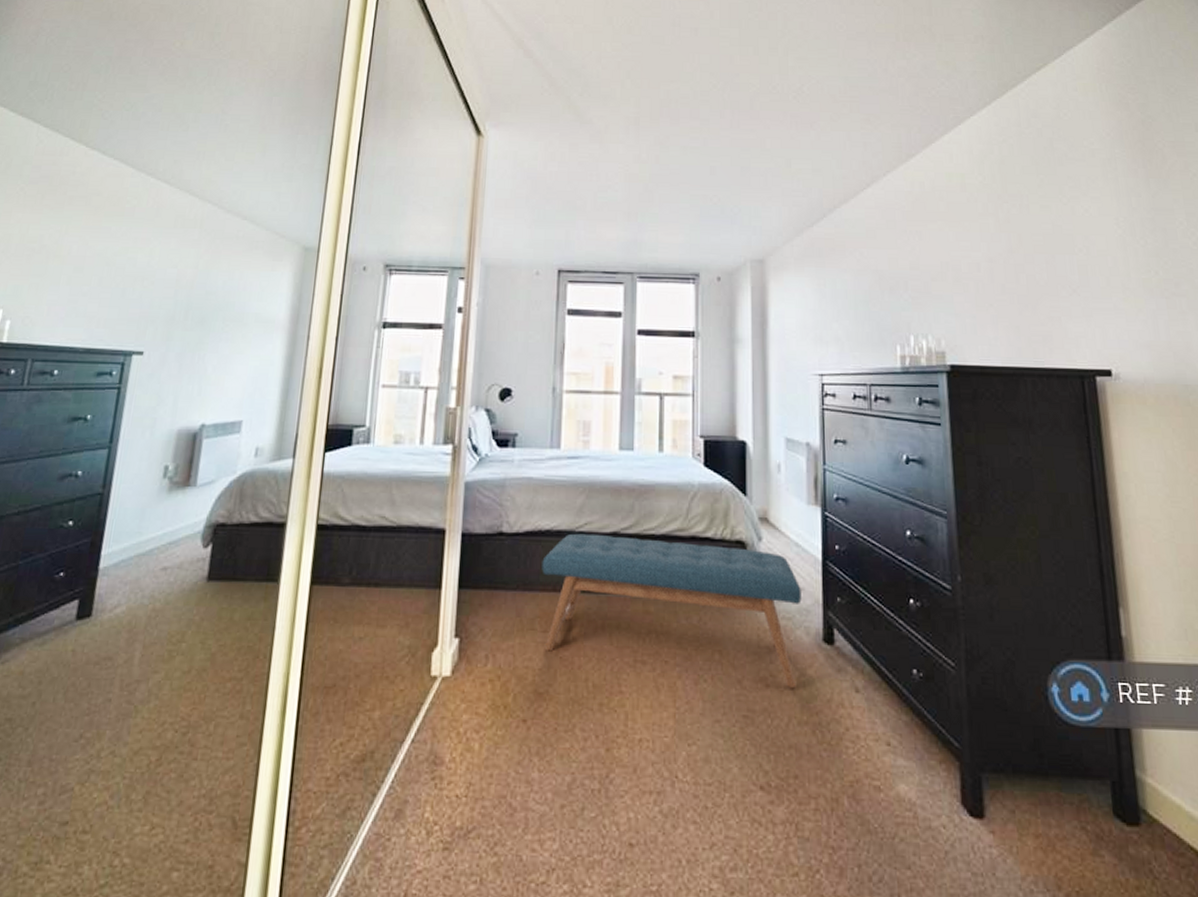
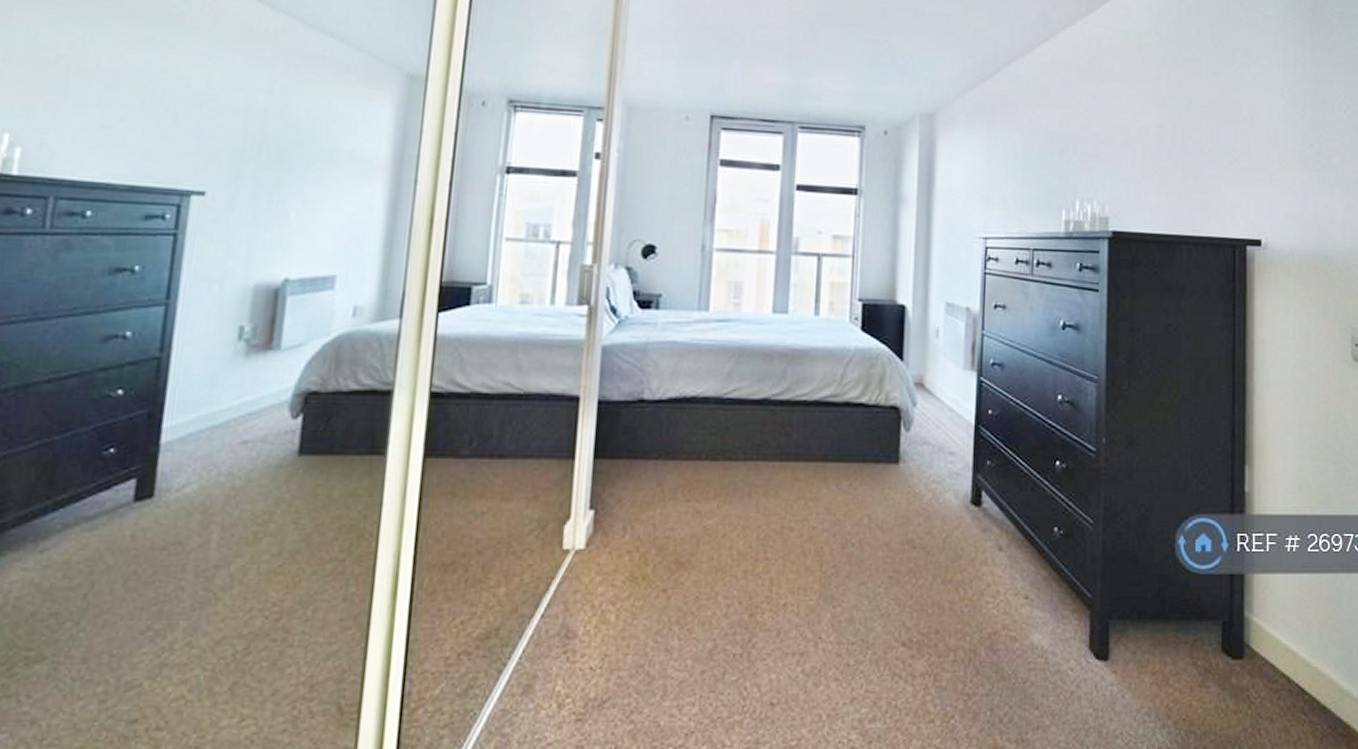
bench: present [542,533,802,689] -> none [686,400,953,550]

